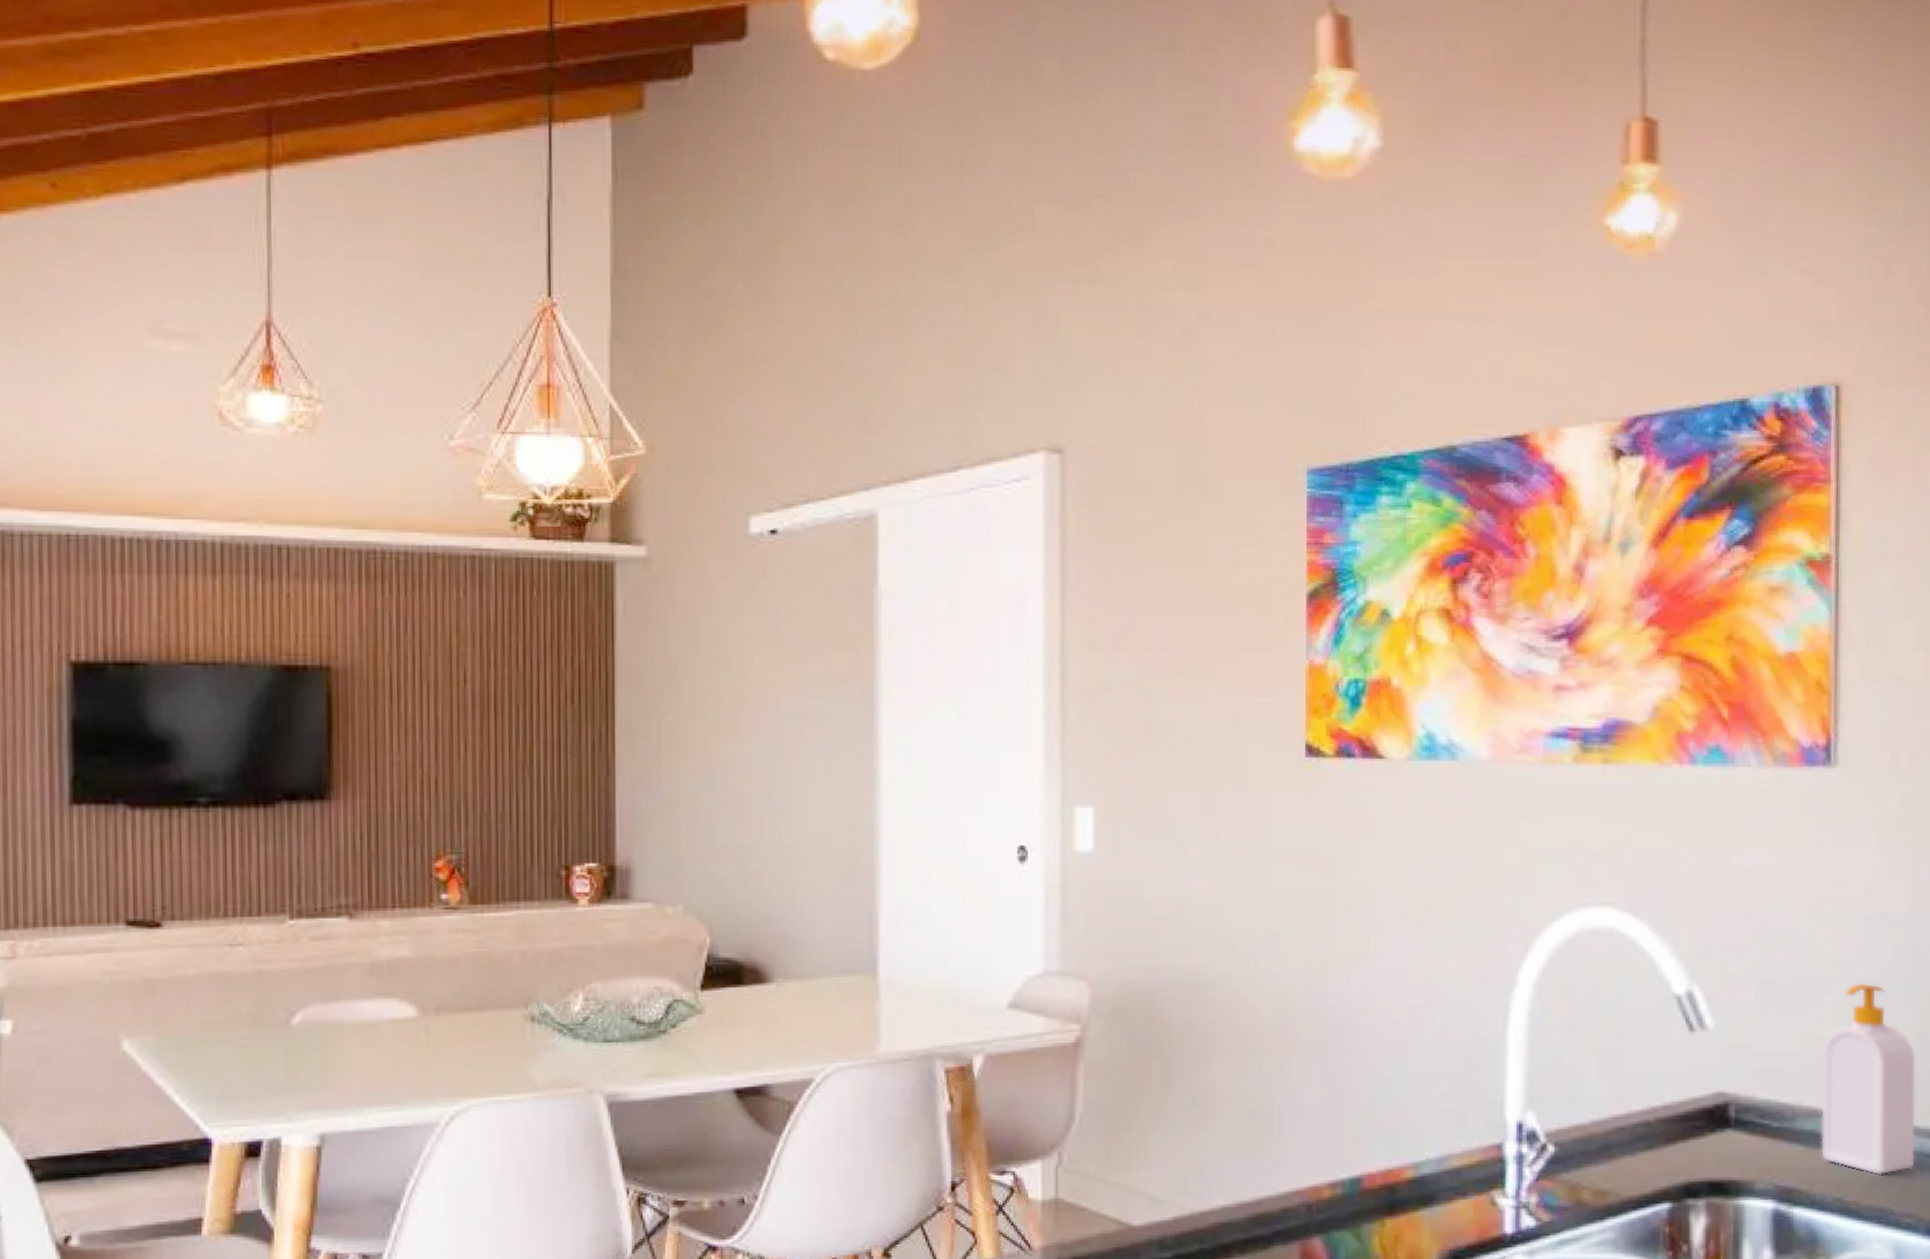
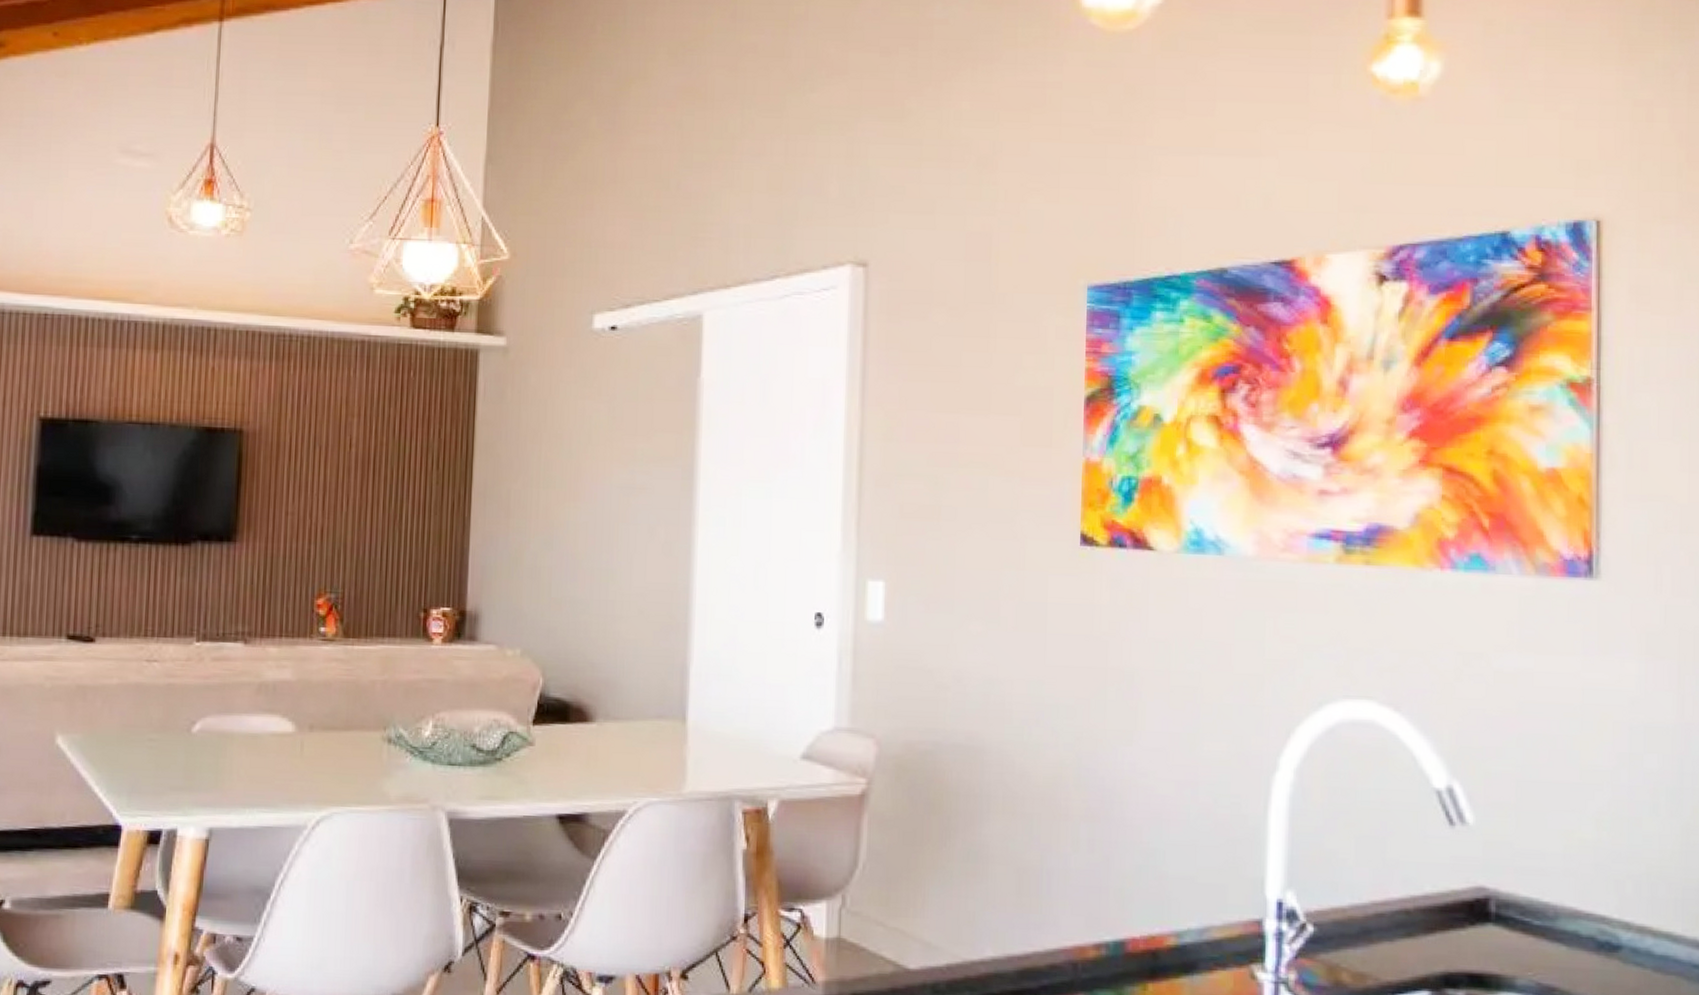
soap bottle: present [1820,982,1917,1176] -> none [1583,789,1684,982]

